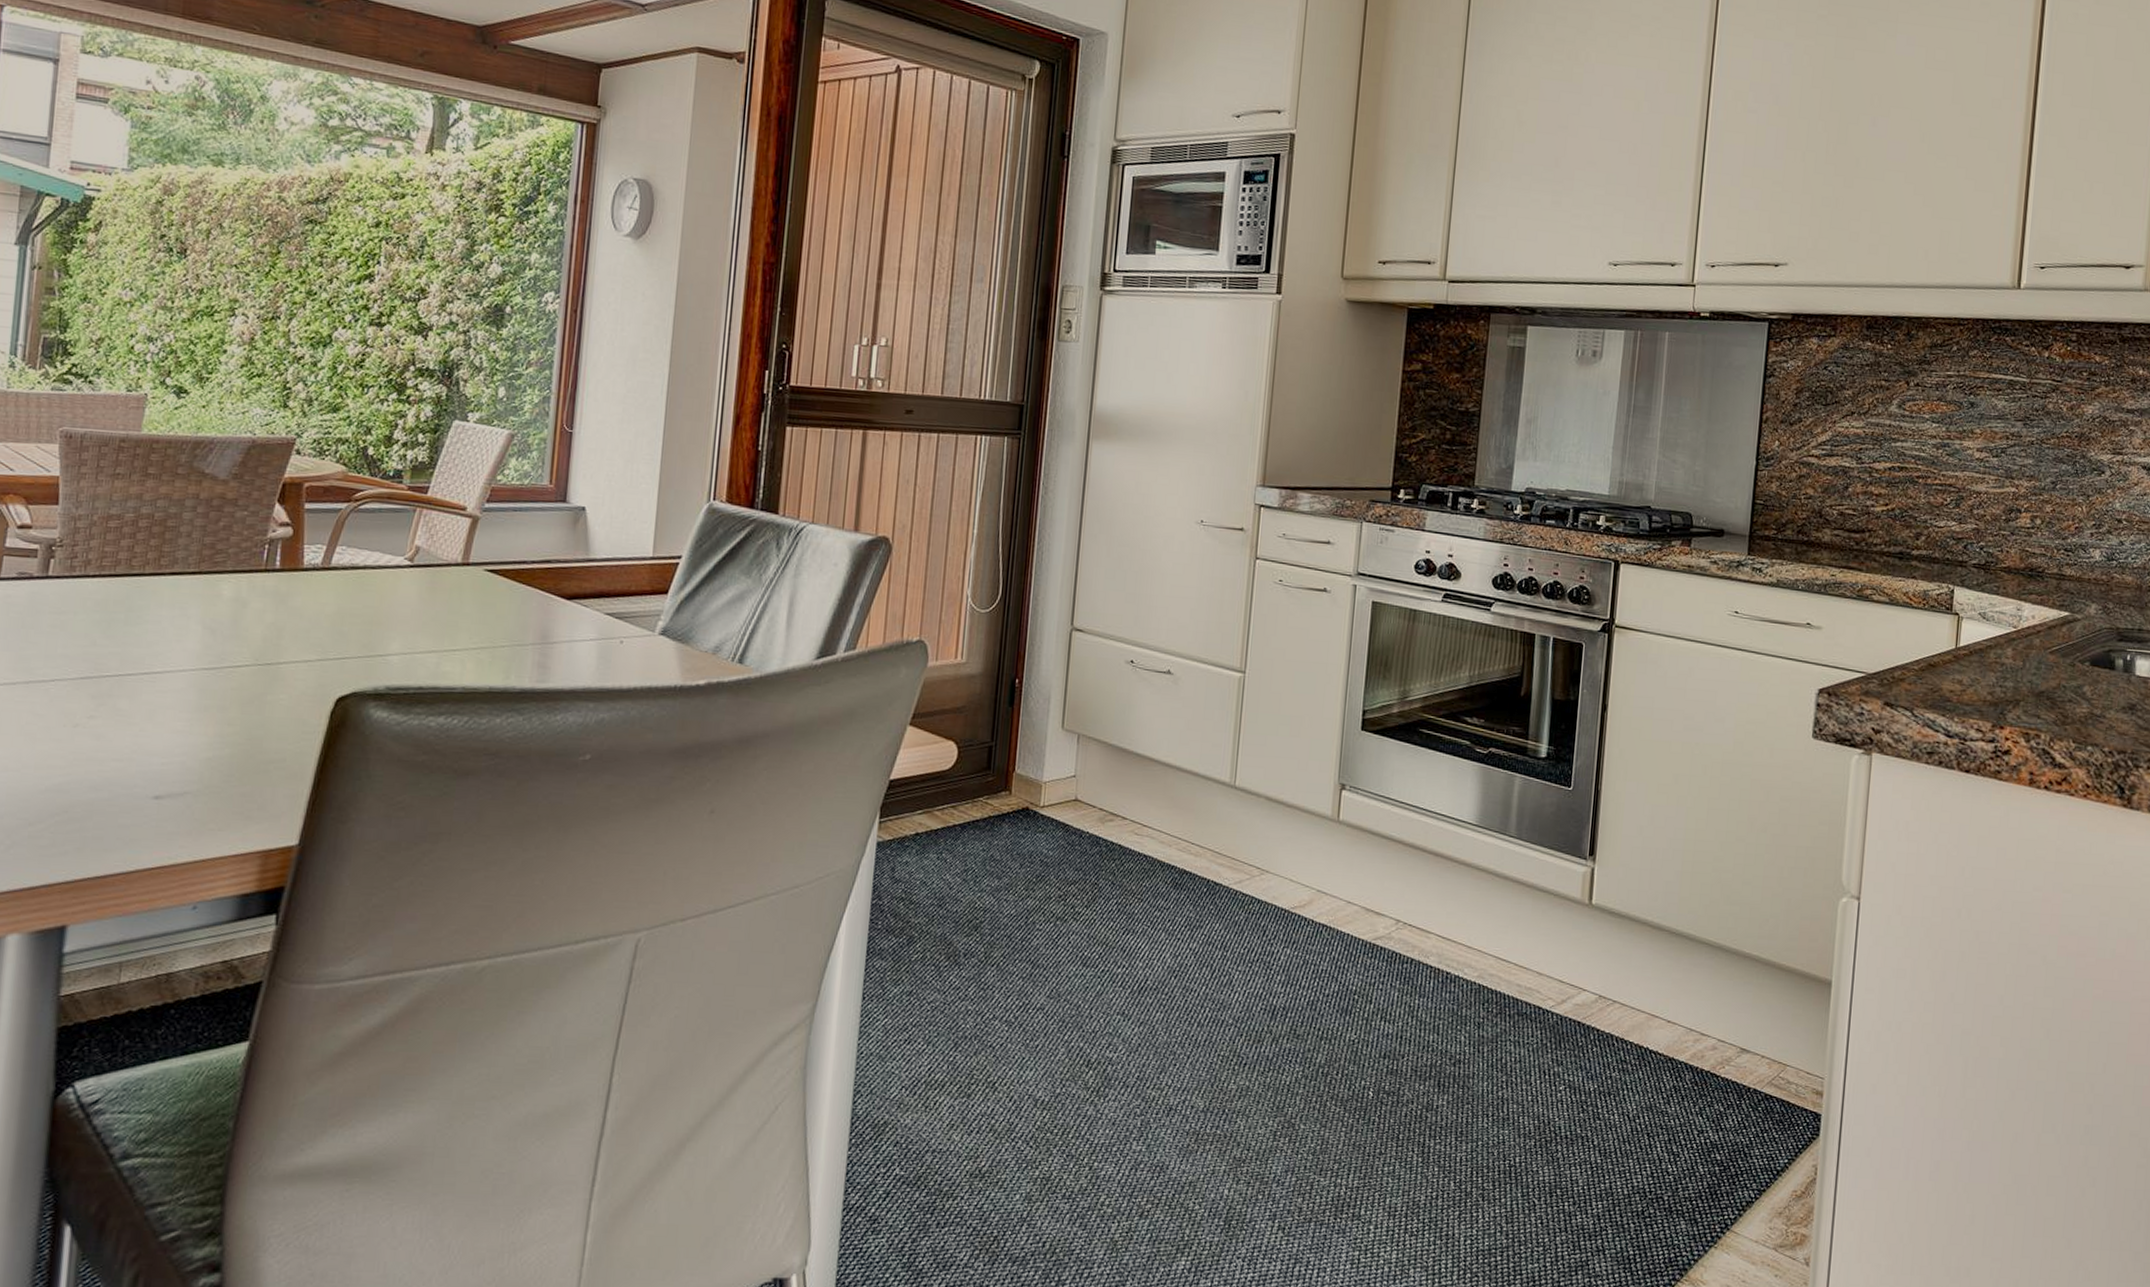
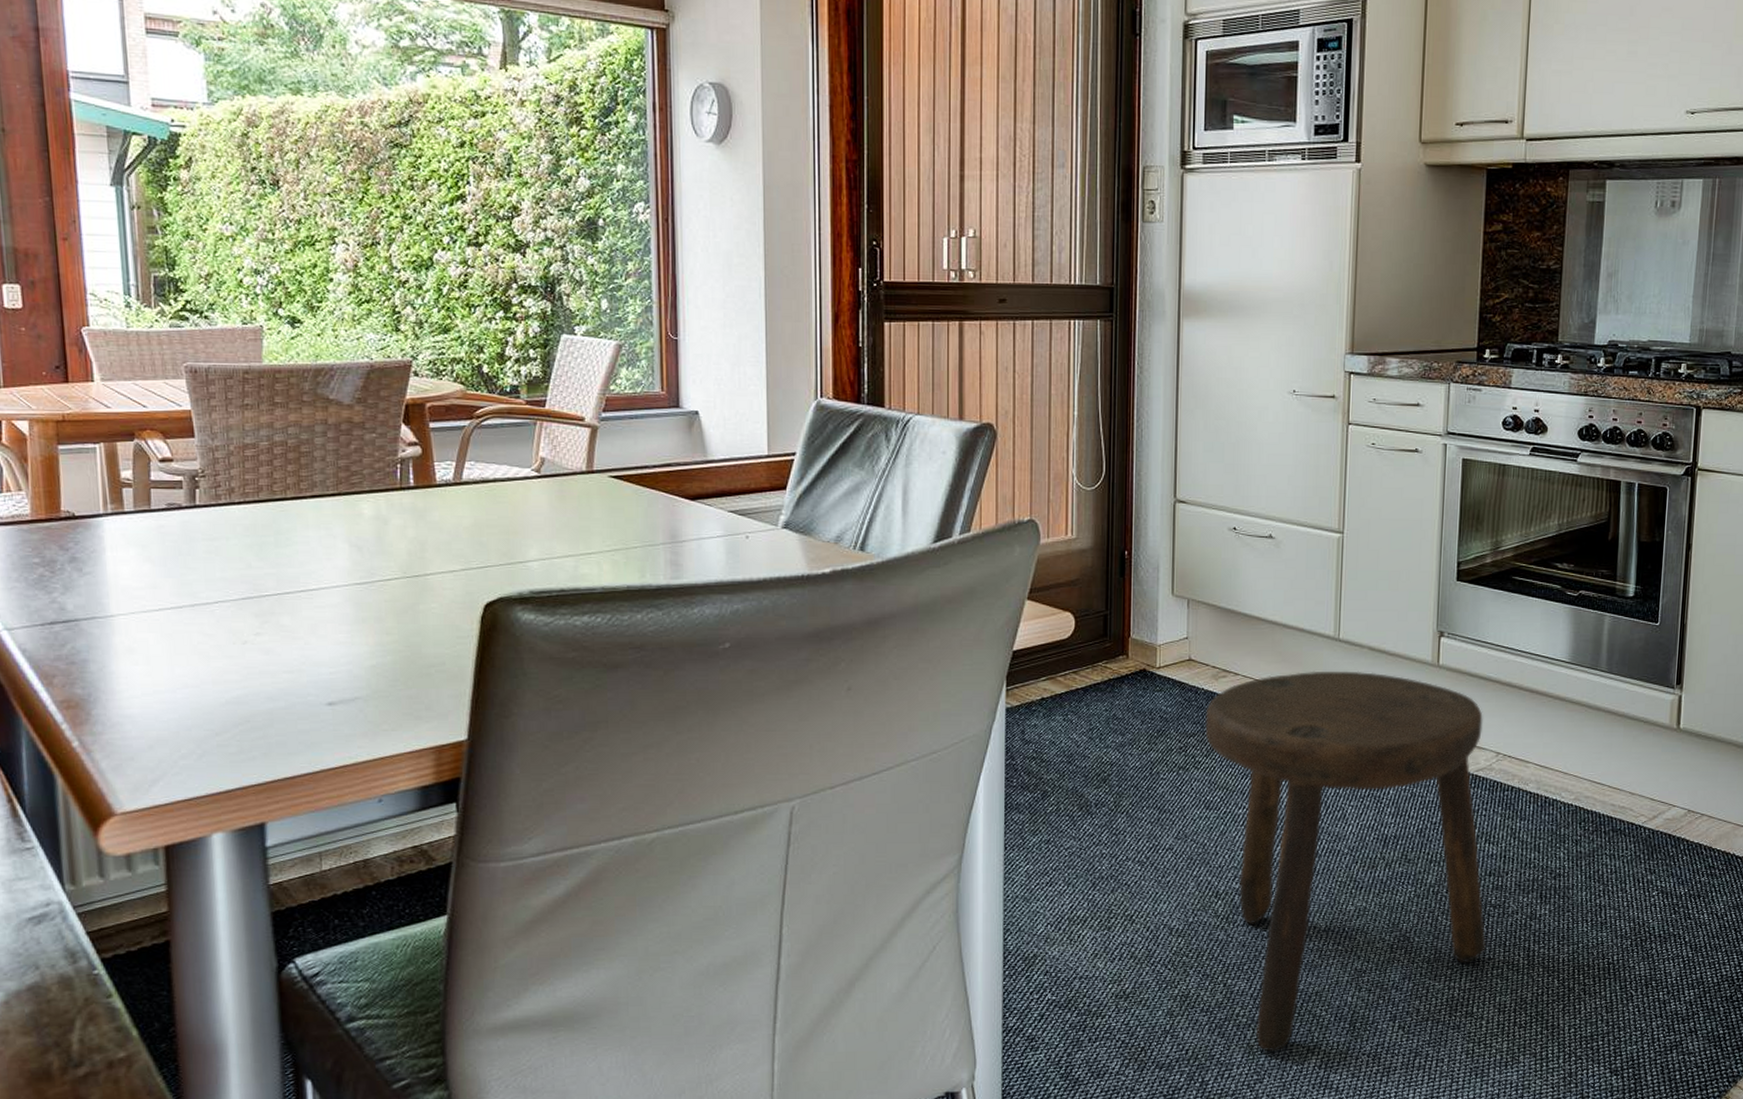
stool: none [1086,819,1384,1249] -> present [1205,671,1487,1052]

